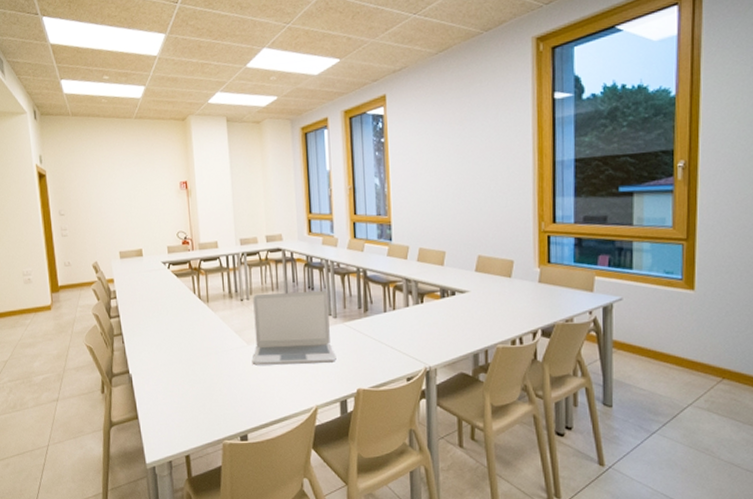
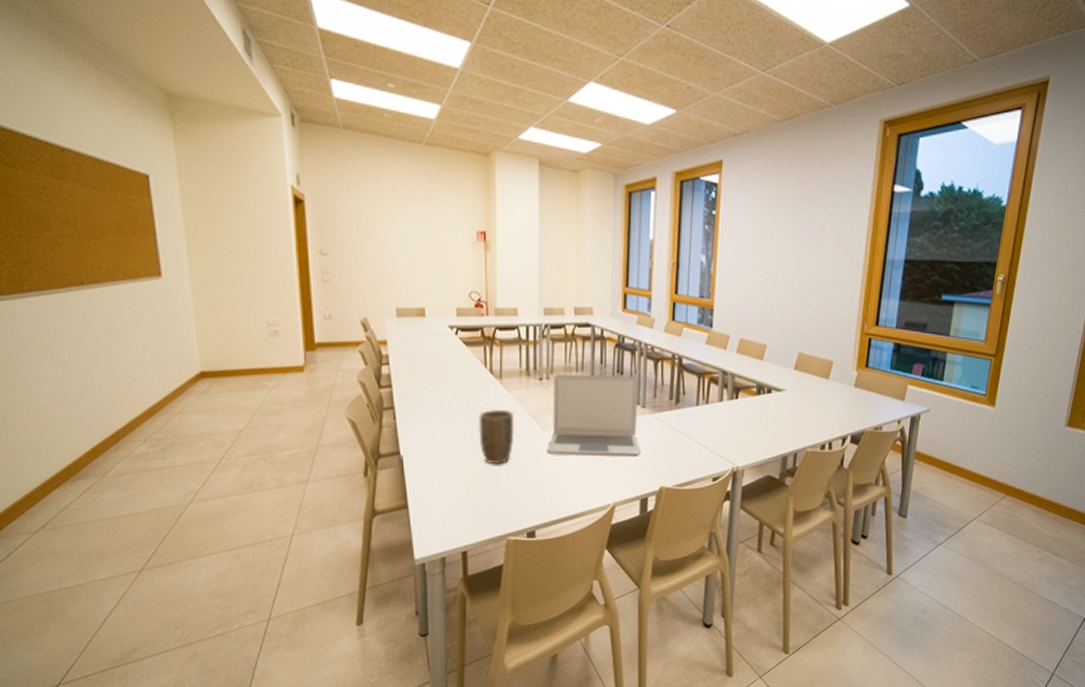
plant pot: none [192,329,223,377] -> present [479,409,515,465]

